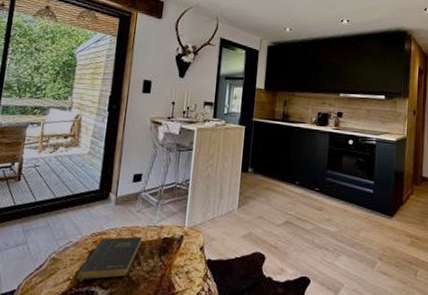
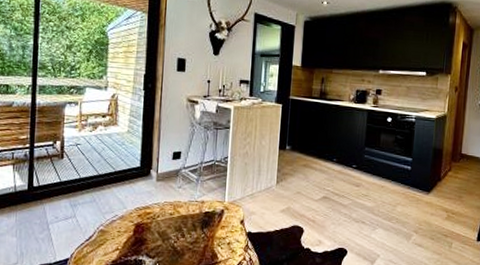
book: present [75,236,142,283] -> none [124,210,184,253]

